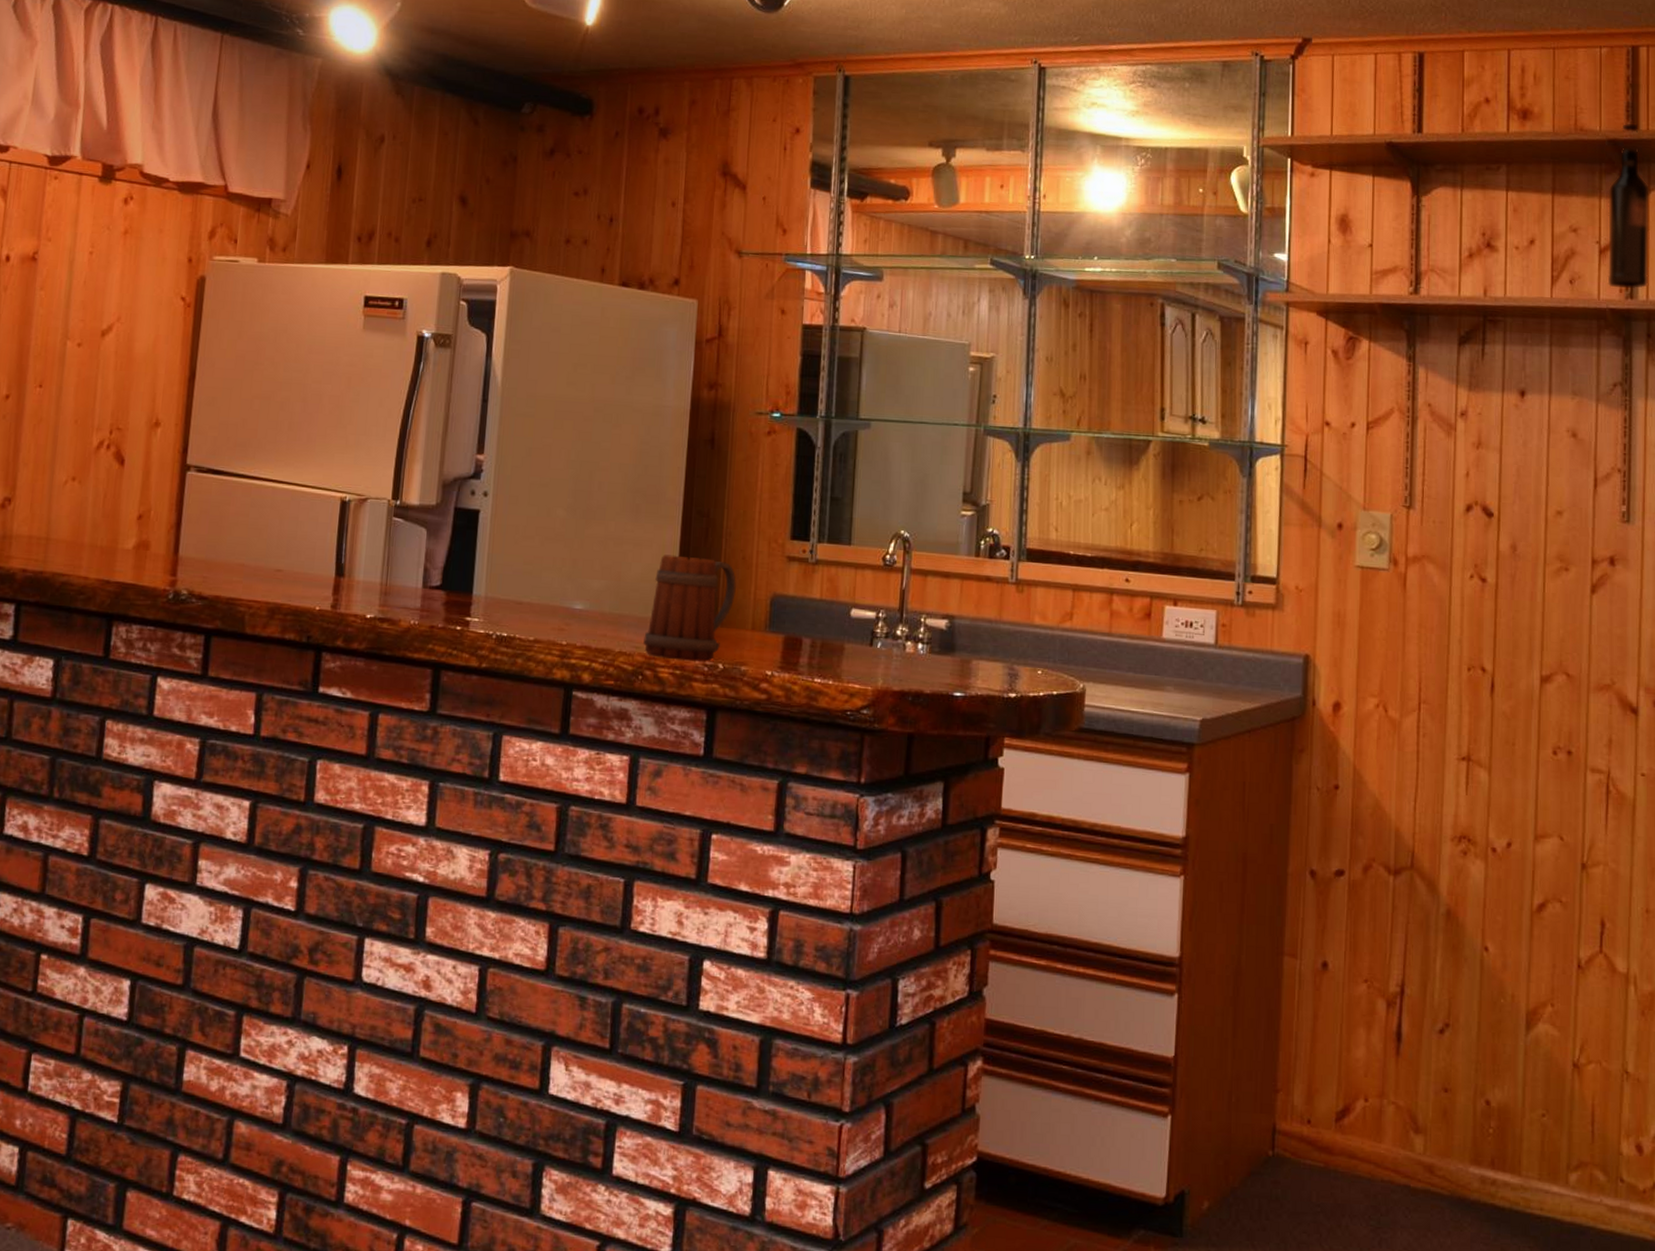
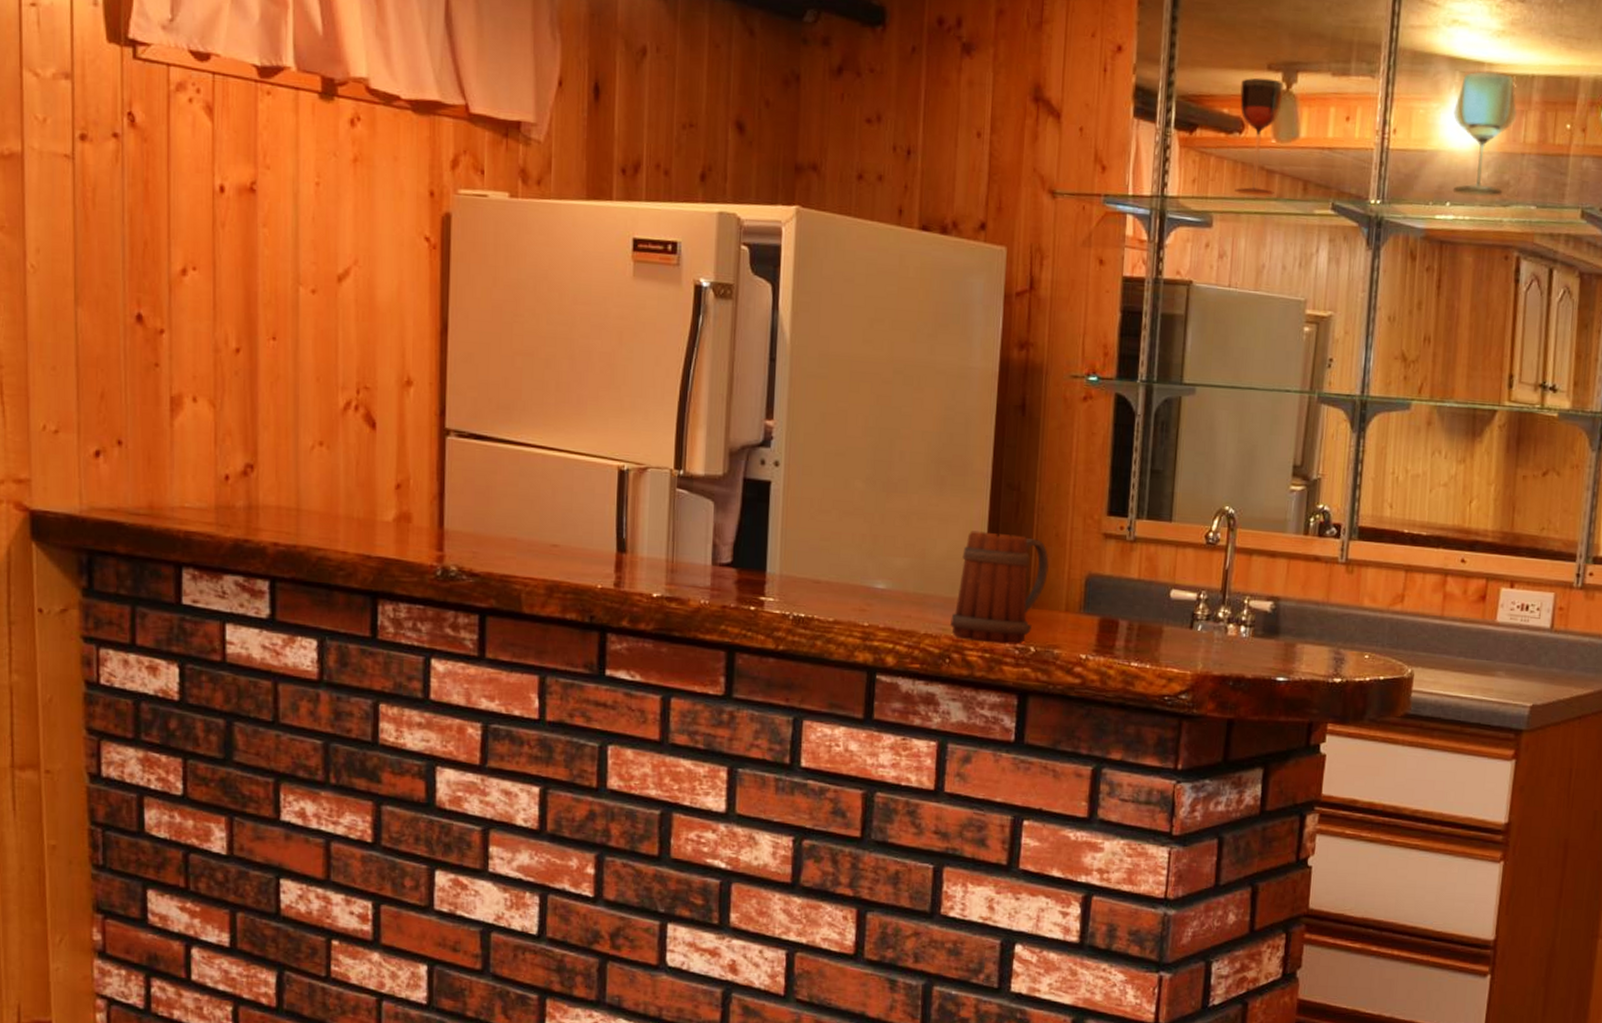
wineglass: none [902,153,944,253] -> present [1235,77,1284,196]
wine glass: none [1097,145,1154,252] -> present [1452,71,1518,197]

